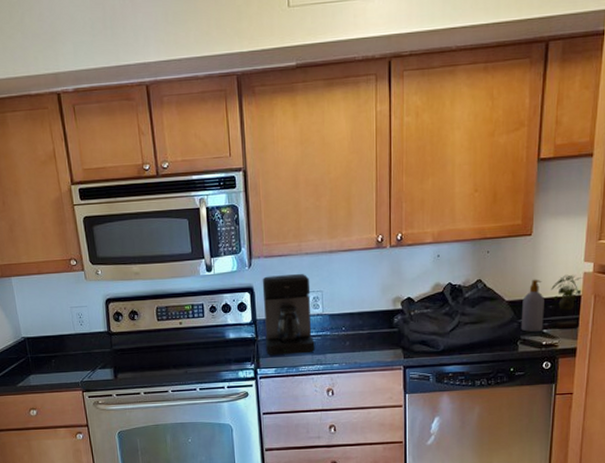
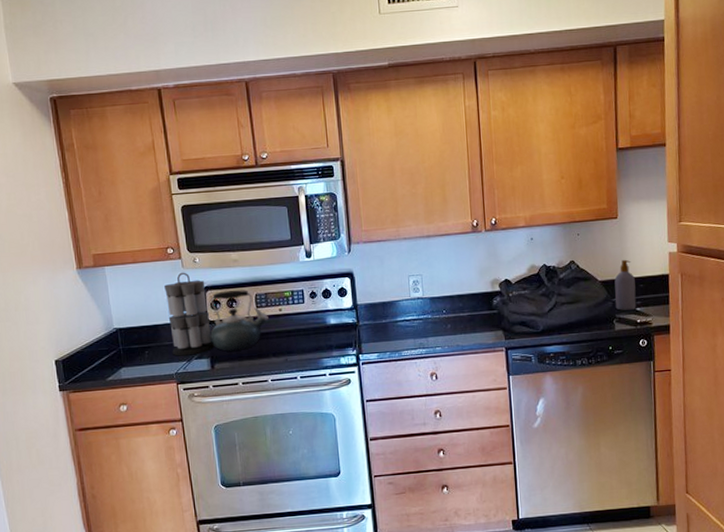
spice rack: none [67,284,118,366] -> present [163,272,215,356]
kettle: none [113,302,169,362] -> present [210,290,269,352]
coffee maker: present [262,274,315,355] -> none [362,258,417,340]
plant: present [551,274,584,329] -> none [640,254,670,307]

